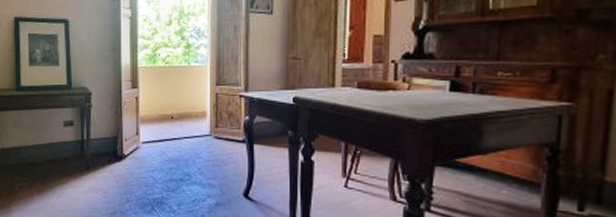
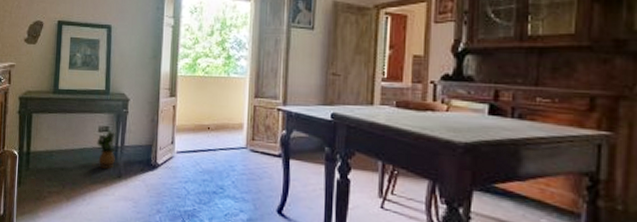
potted plant: none [62,125,82,162] -> present [96,130,116,169]

